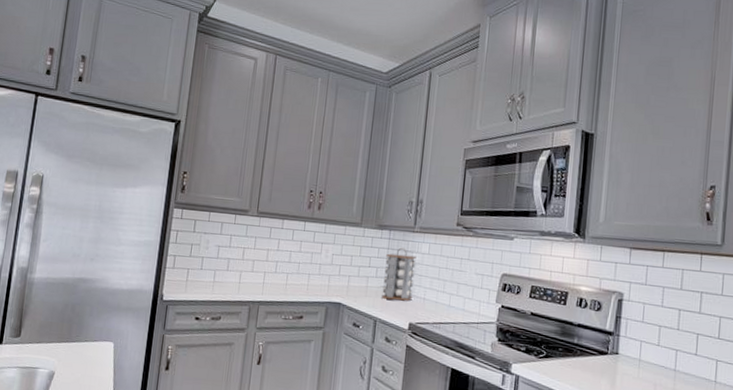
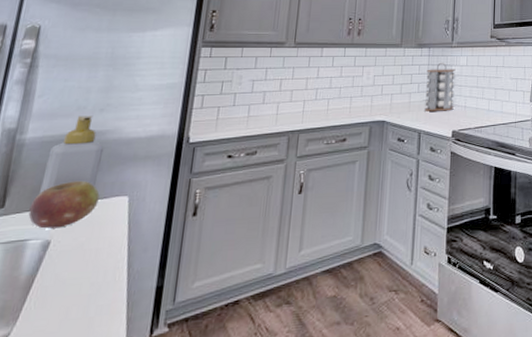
fruit: none [38,321,91,362] -> present [28,180,100,229]
soap bottle: none [46,262,94,329] -> present [40,115,104,193]

